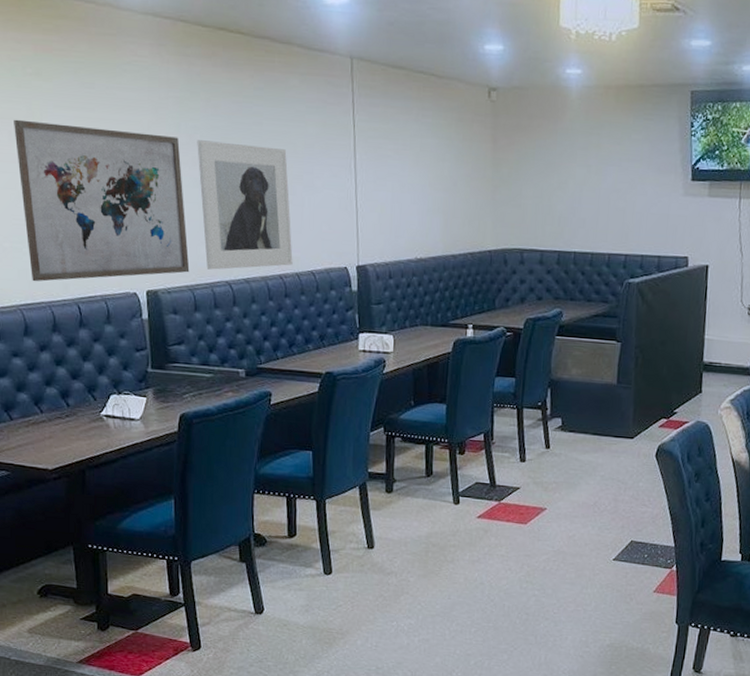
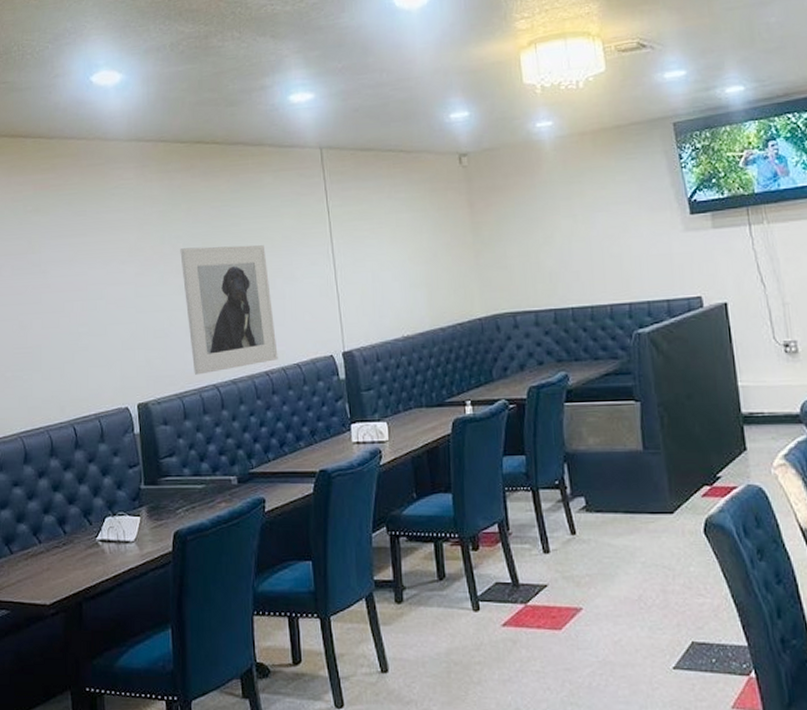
wall art: present [14,119,190,282] -> none [16,248,178,408]

